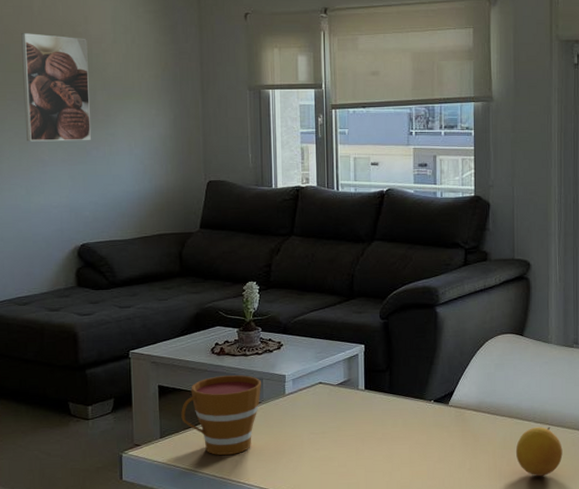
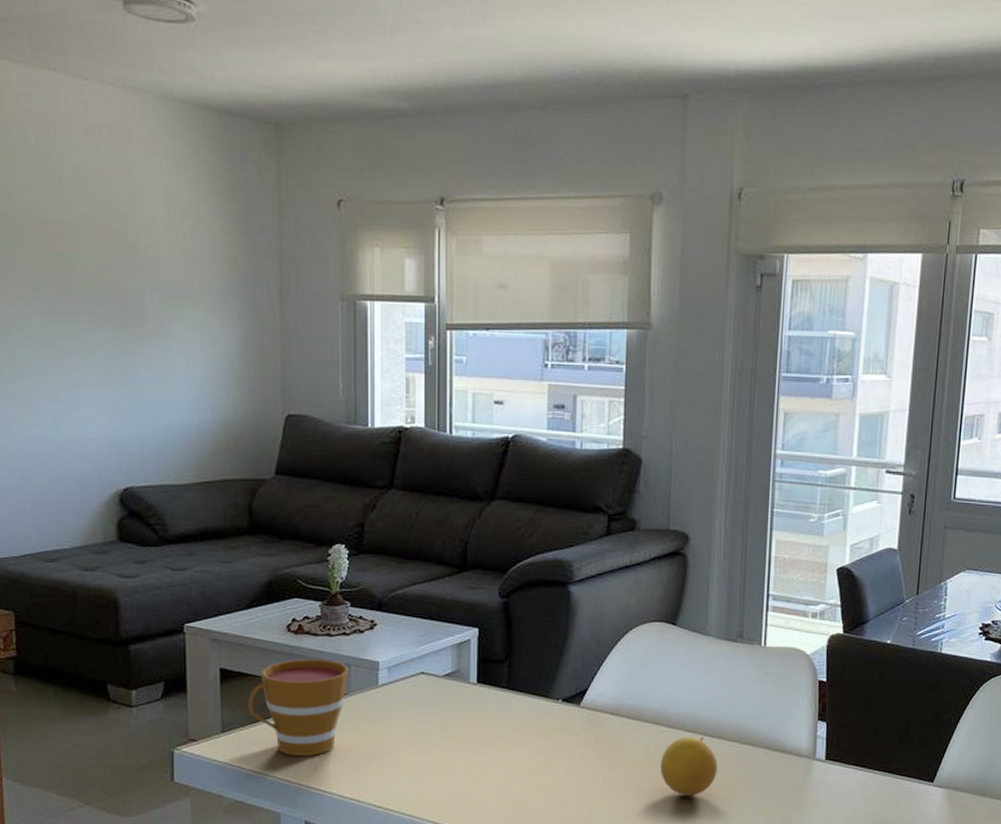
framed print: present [21,33,92,142] -> none [47,212,139,357]

